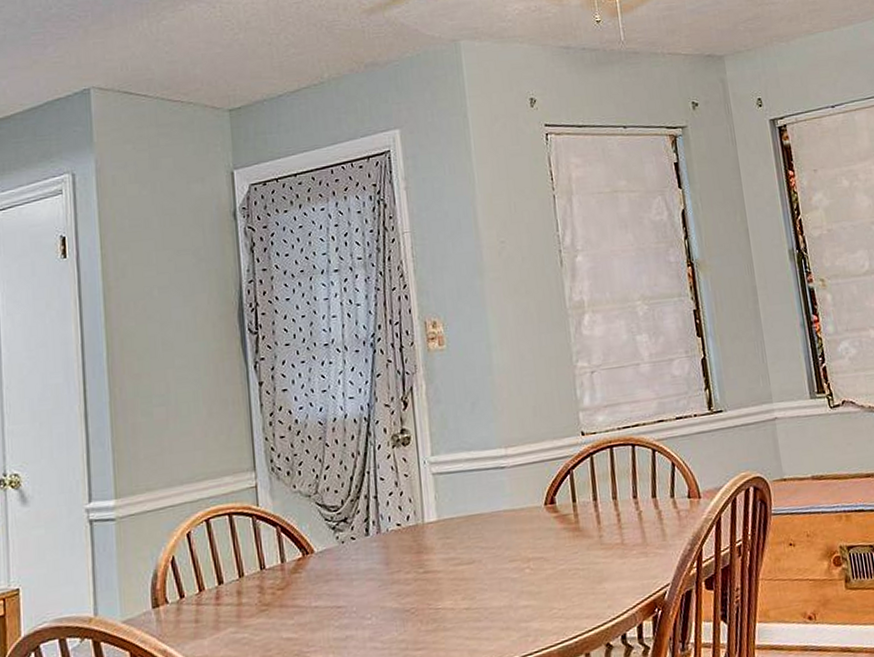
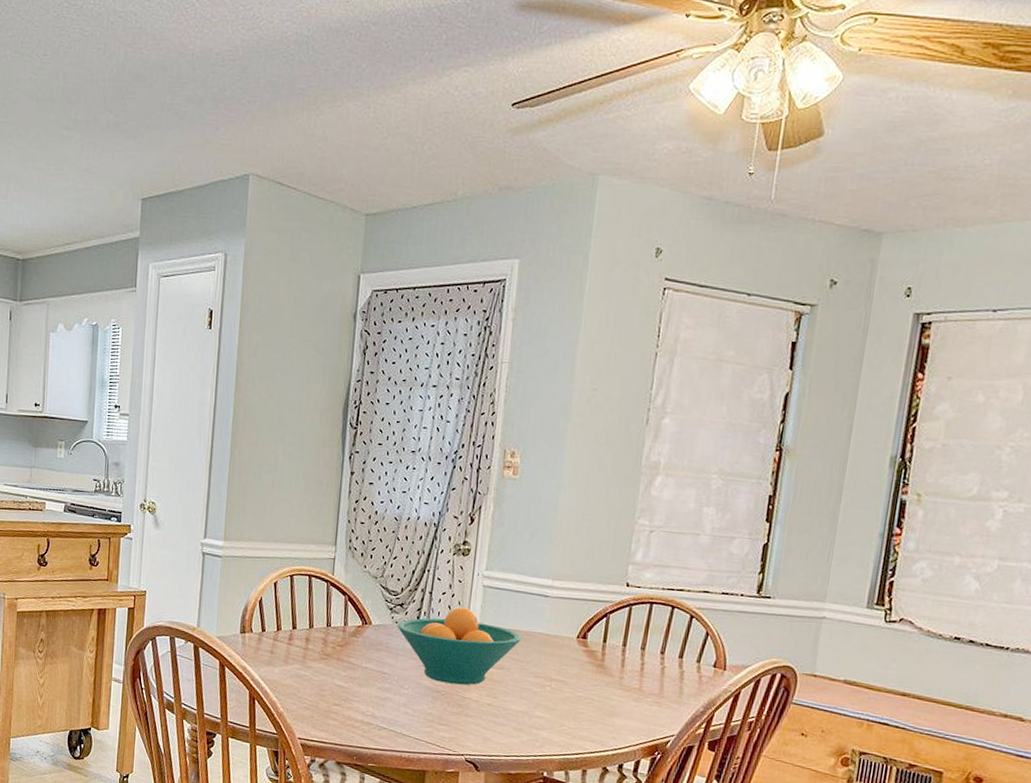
fruit bowl: none [344,503,487,599] -> present [397,606,522,685]

